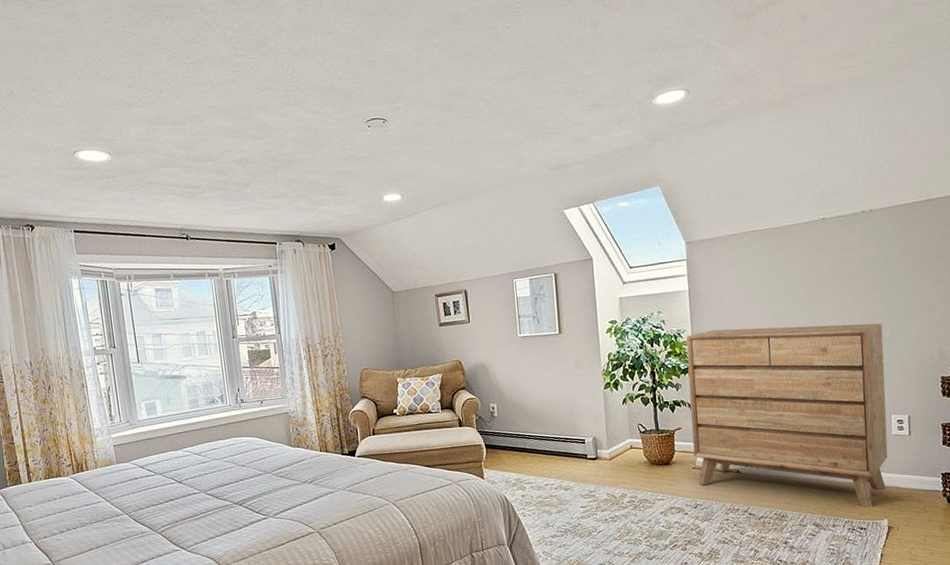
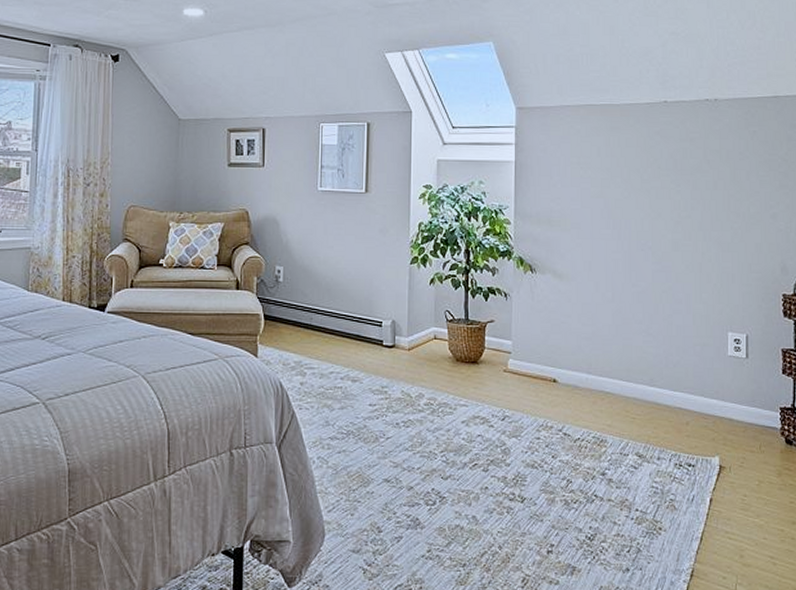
dresser: present [686,323,888,508] -> none [506,210,723,441]

